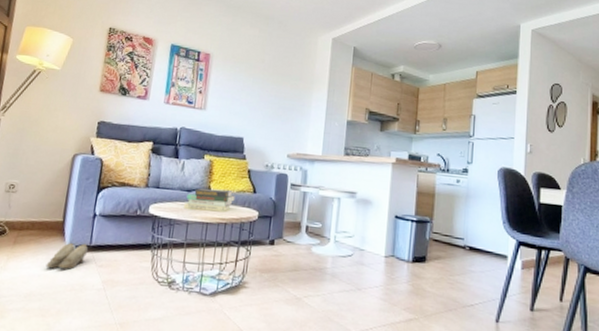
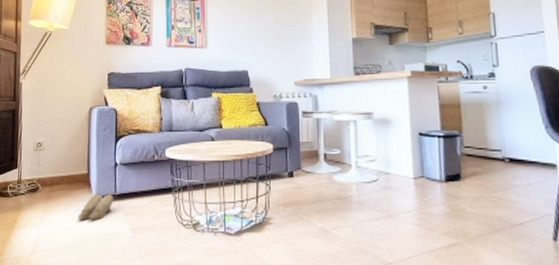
books: present [184,188,235,212] -> none [198,126,247,149]

